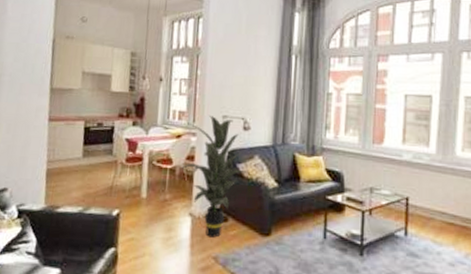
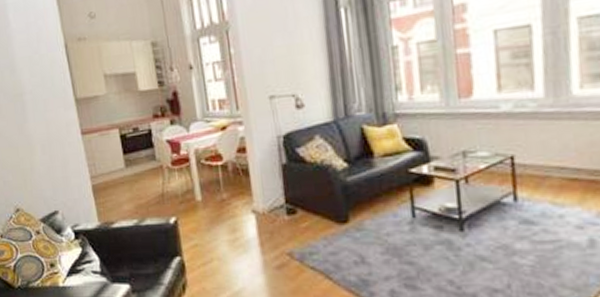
indoor plant: present [182,116,250,238] -> none [231,98,313,233]

